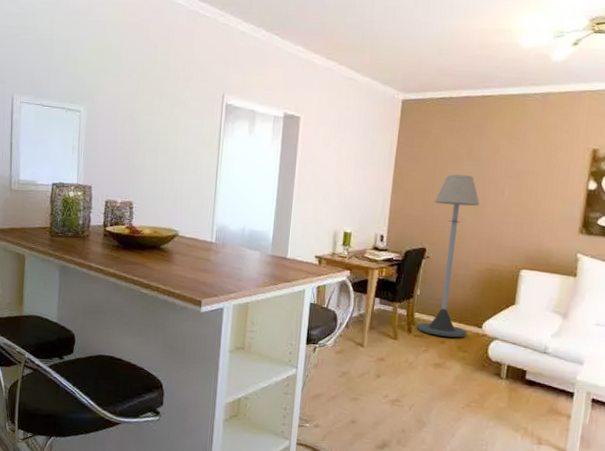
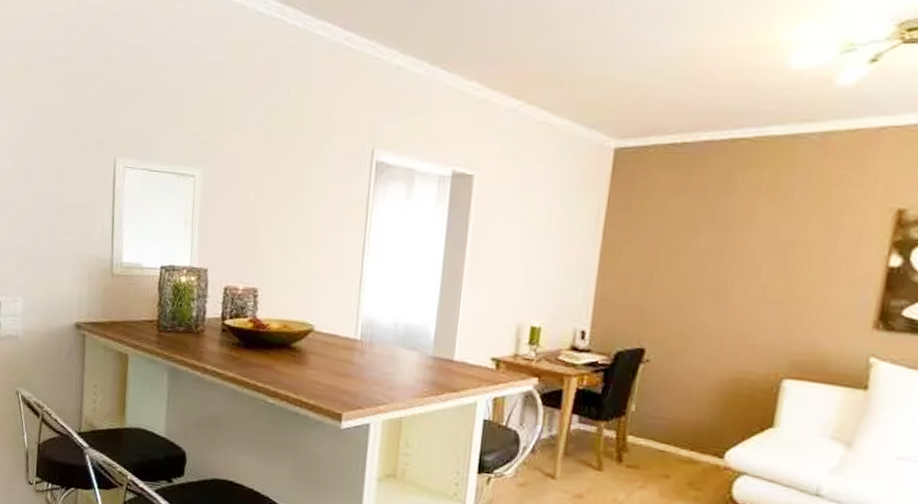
floor lamp: present [416,174,480,338] -> none [629,248,725,471]

